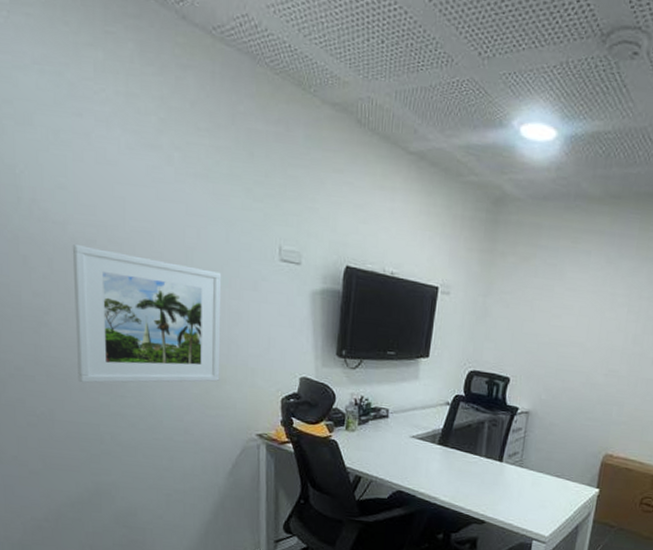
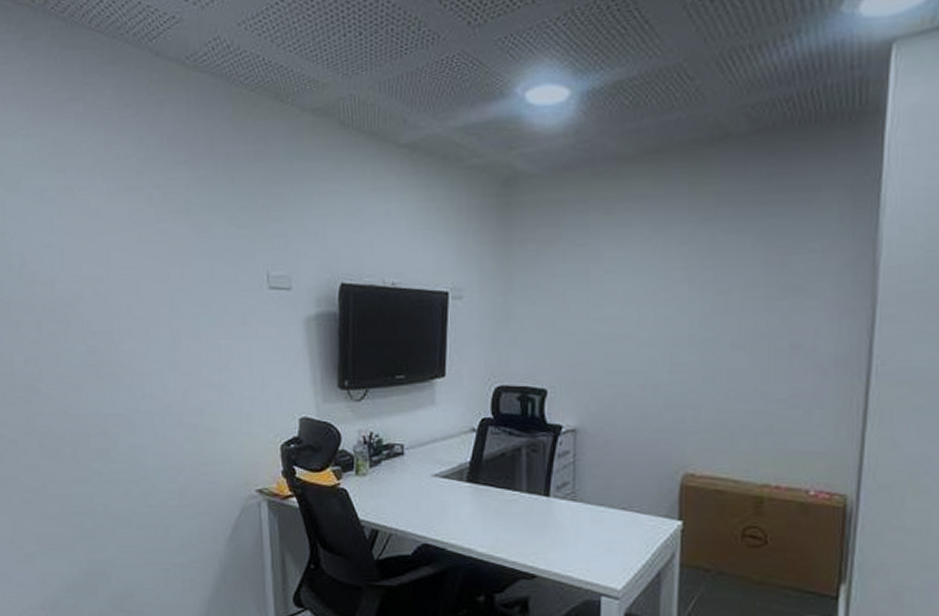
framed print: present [72,244,222,383] -> none [60,303,213,450]

